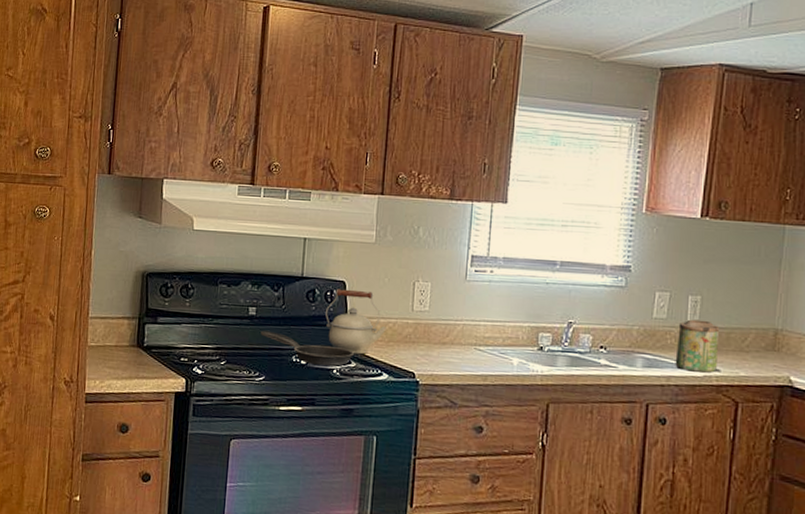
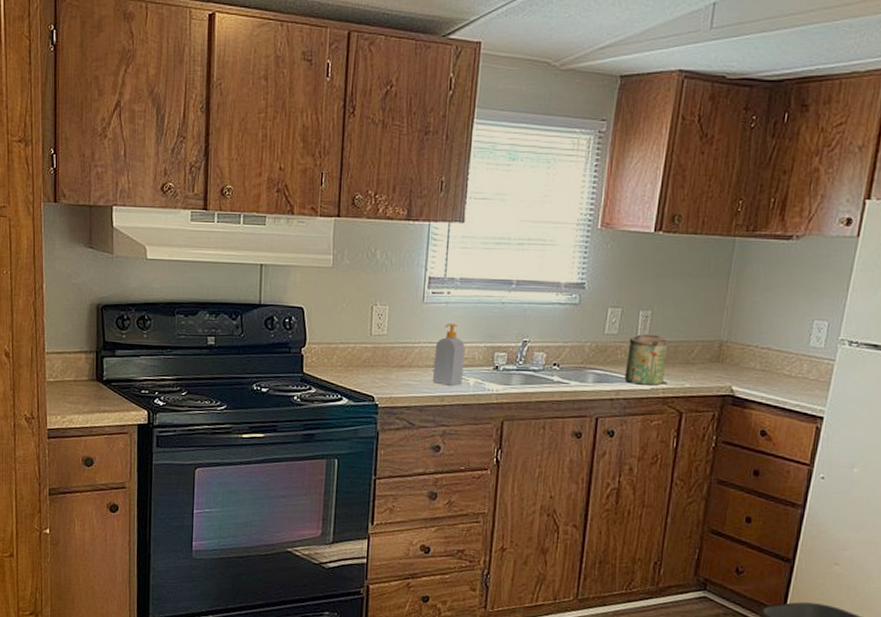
frying pan: present [260,330,355,366] -> none [220,360,315,393]
kettle: present [326,288,386,355] -> none [285,315,345,381]
soap bottle: none [474,302,509,366] -> present [432,323,466,387]

